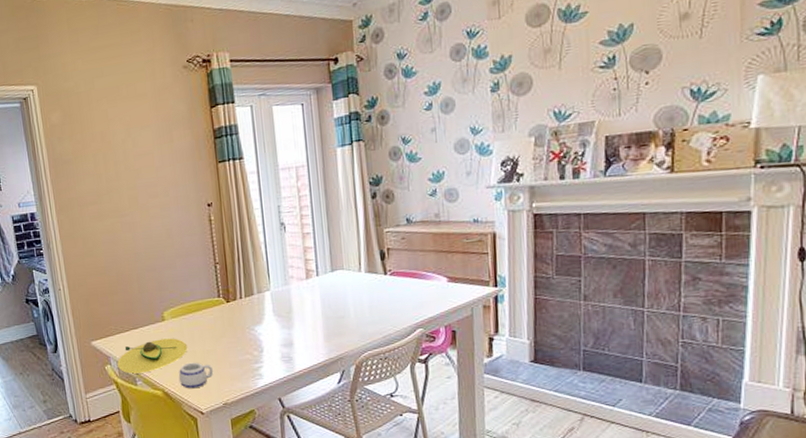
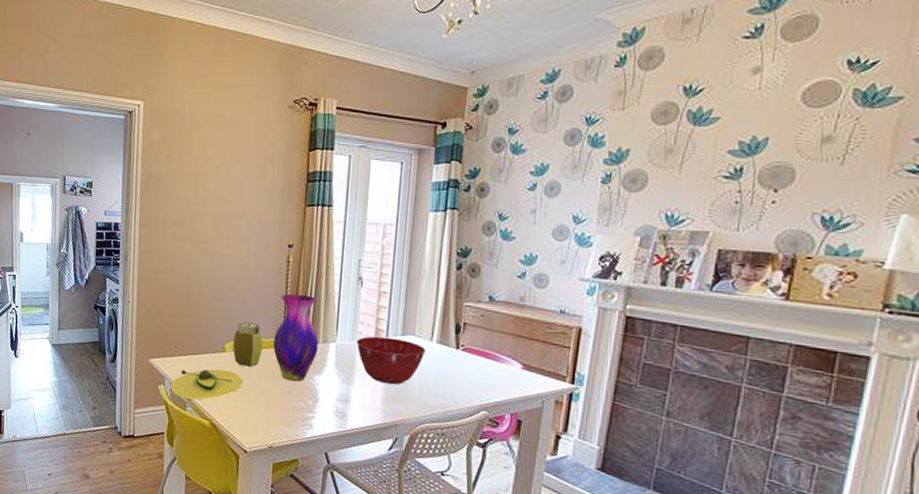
jar: none [170,286,201,331] -> present [233,322,263,367]
mug: present [178,362,213,389] -> none [228,398,264,426]
vase: none [209,250,255,336] -> present [273,294,319,382]
mixing bowl: none [290,275,357,321] -> present [356,336,426,385]

